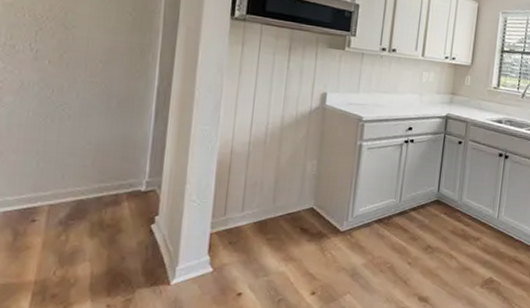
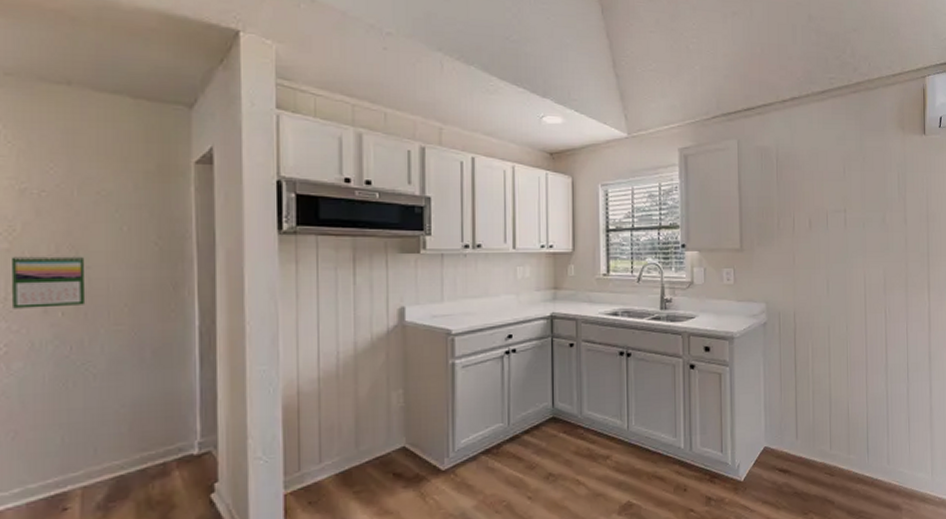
calendar: none [10,10,72,57] -> present [10,254,86,309]

